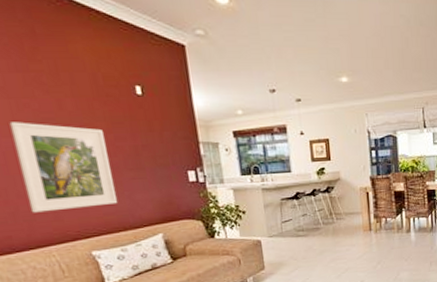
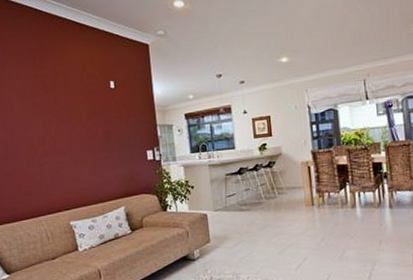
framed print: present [9,122,118,213] -> none [21,116,92,189]

